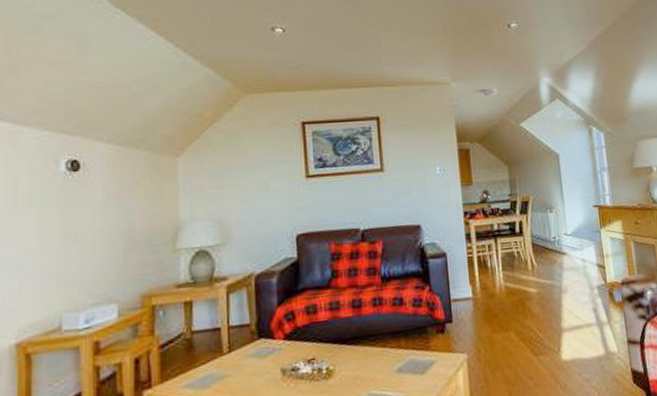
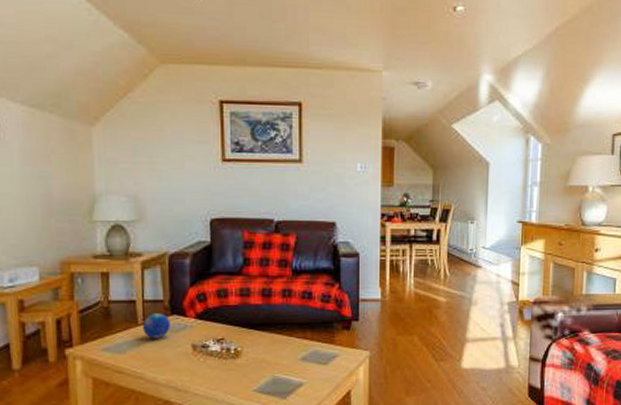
decorative orb: none [227,338,258,368] -> present [142,313,170,339]

